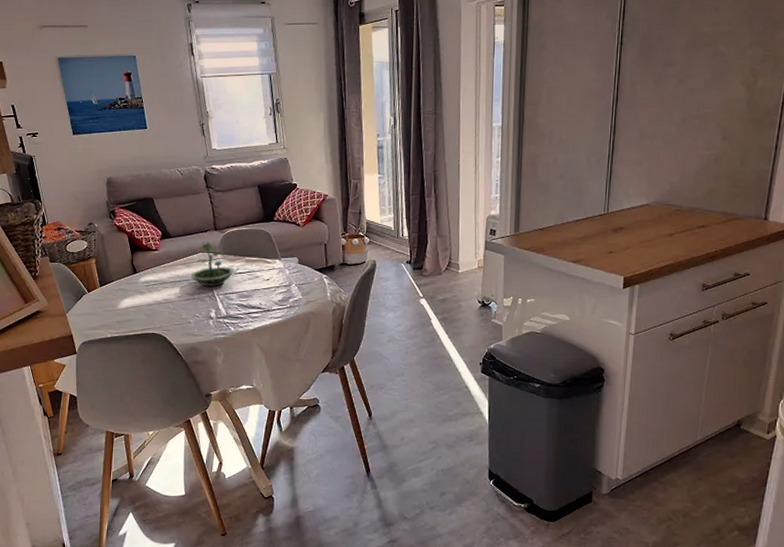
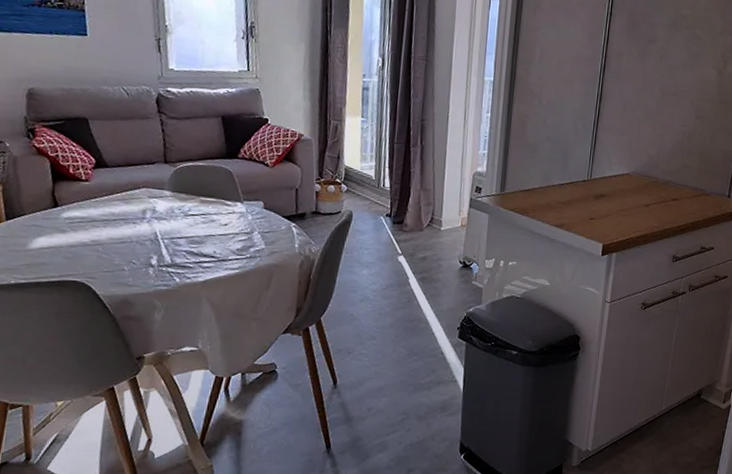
terrarium: present [190,242,234,287] -> none [128,175,185,230]

